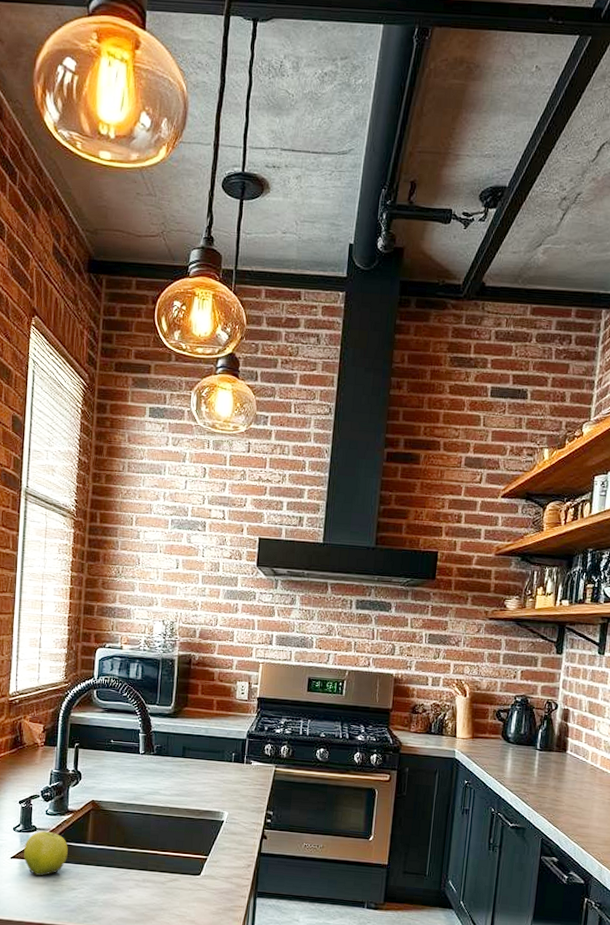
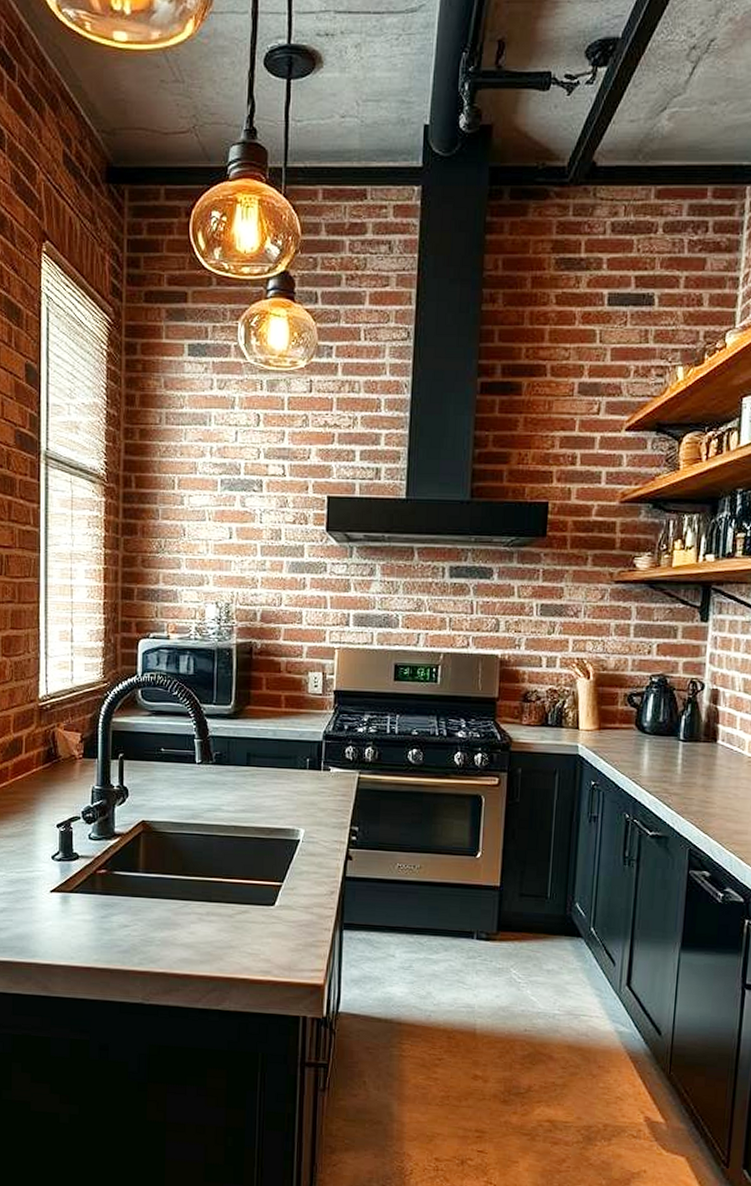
fruit: present [24,830,68,877] -> none [66,858,117,913]

